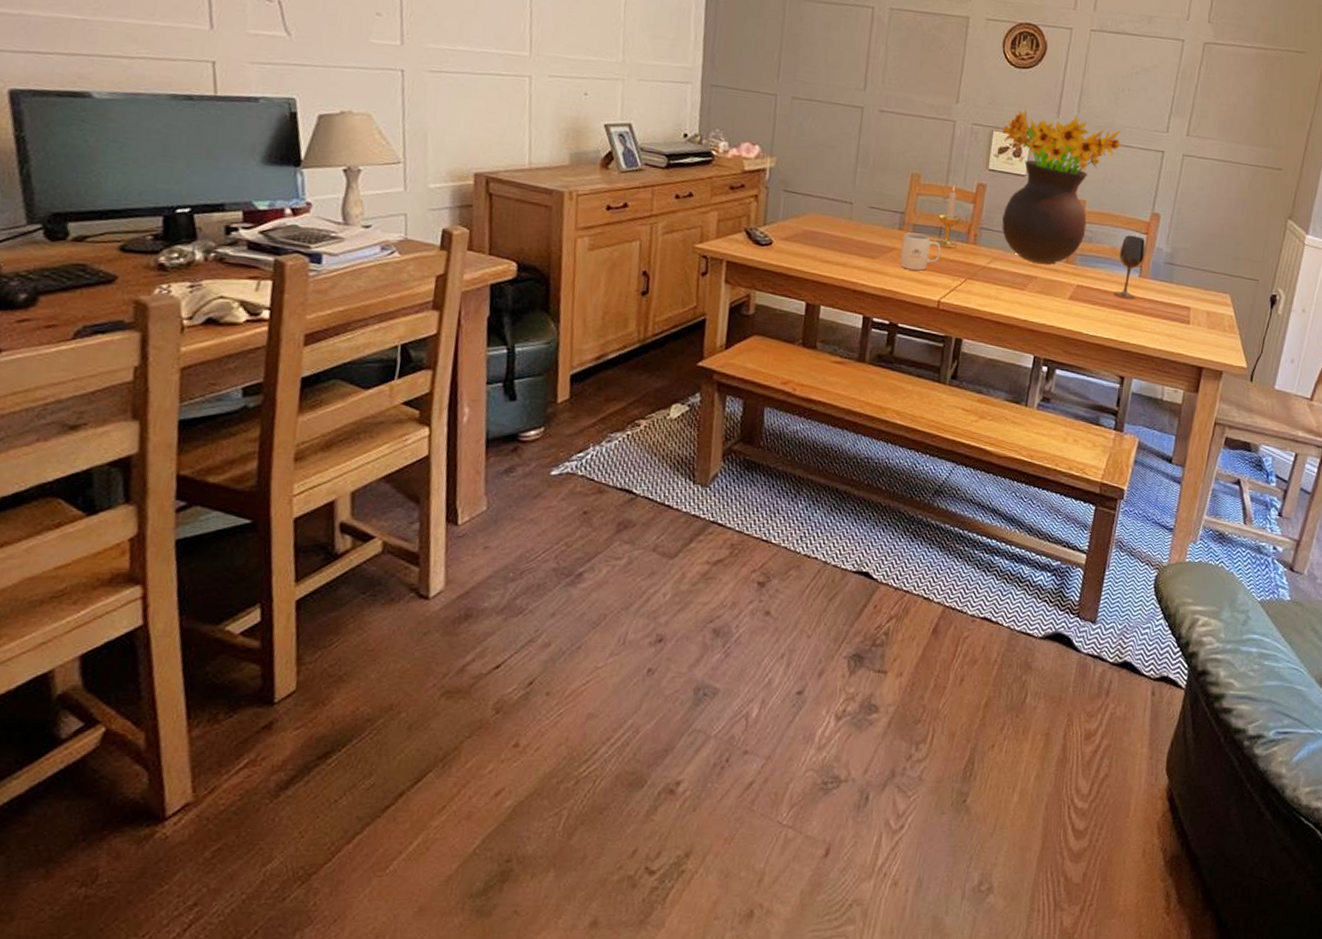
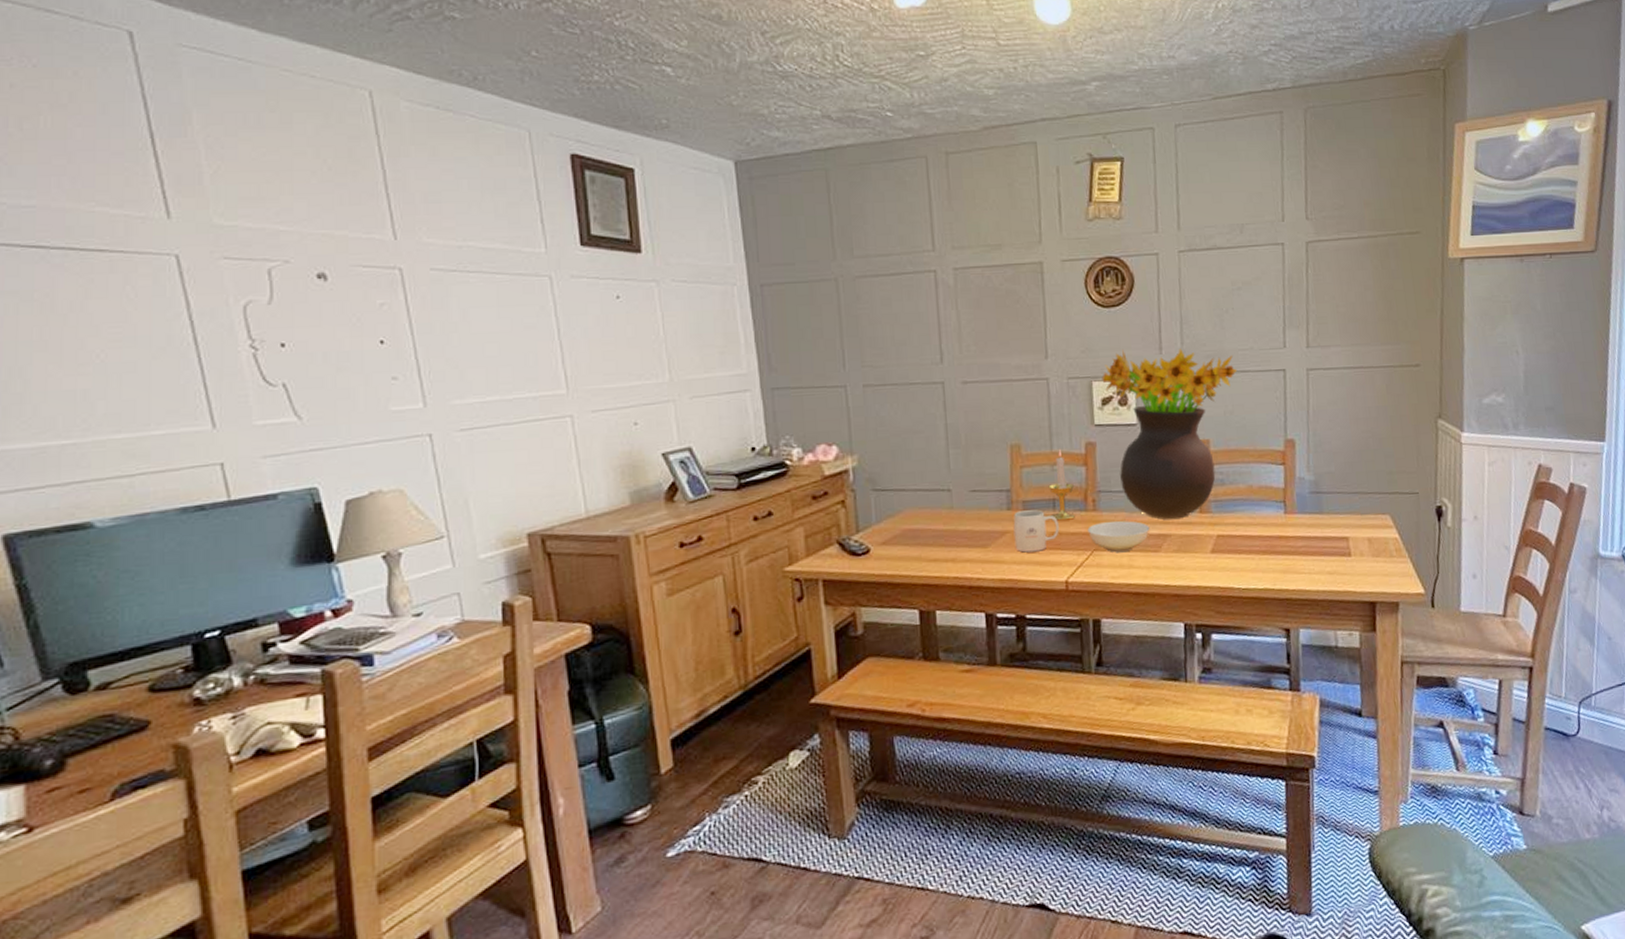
bowl: none [965,255,1020,285] -> present [1087,521,1150,553]
wine glass: present [1113,235,1146,300] -> none [1257,468,1287,542]

